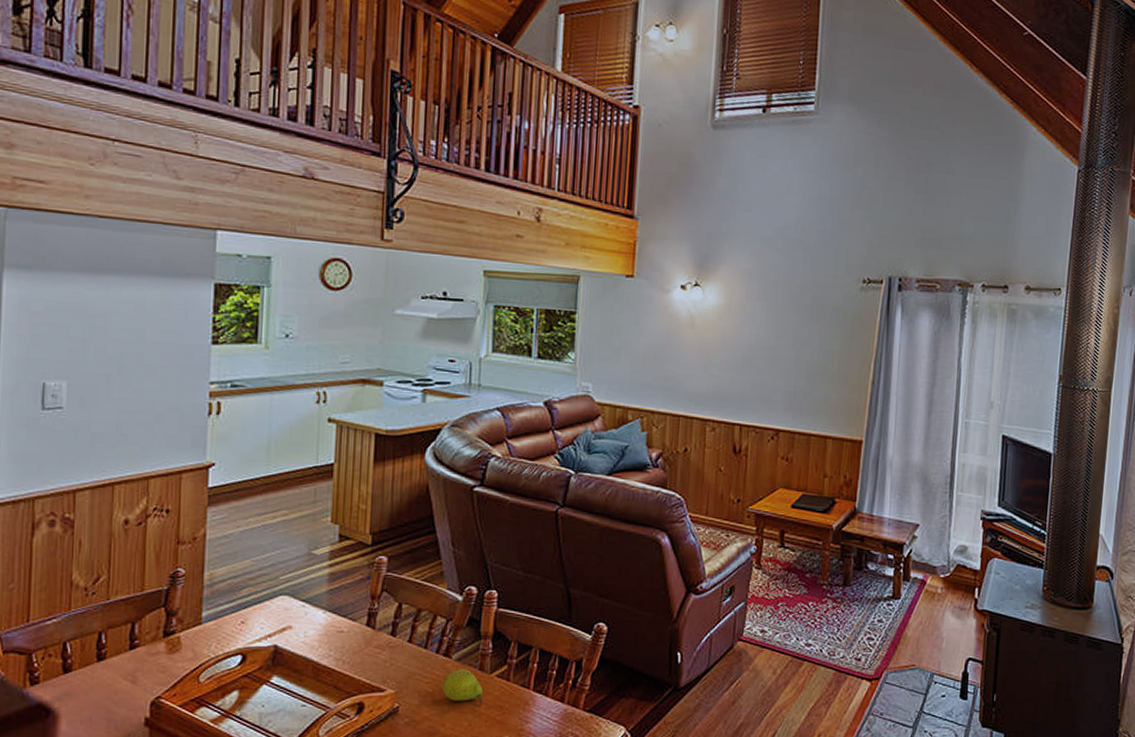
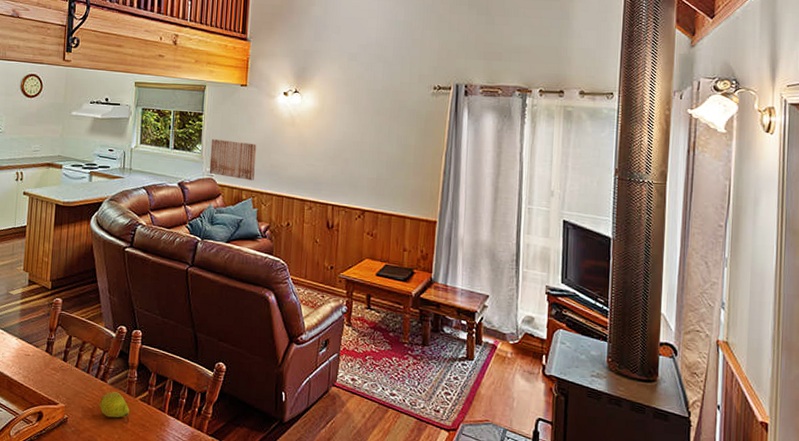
wall art: none [585,344,646,397] -> present [209,138,256,181]

